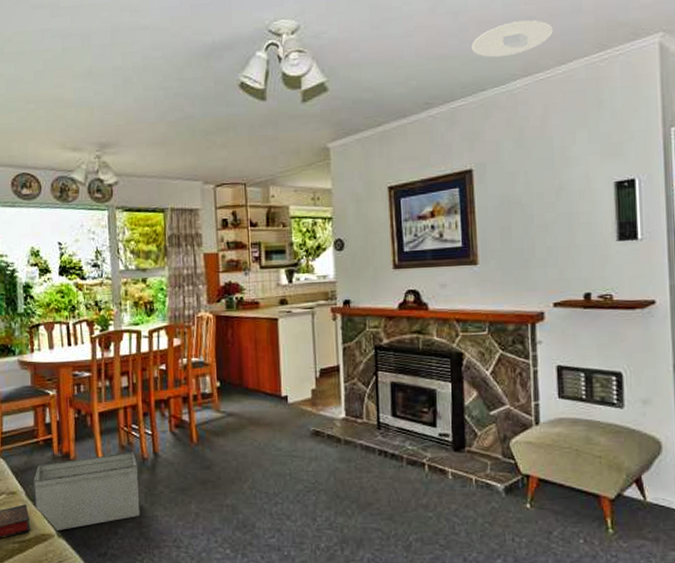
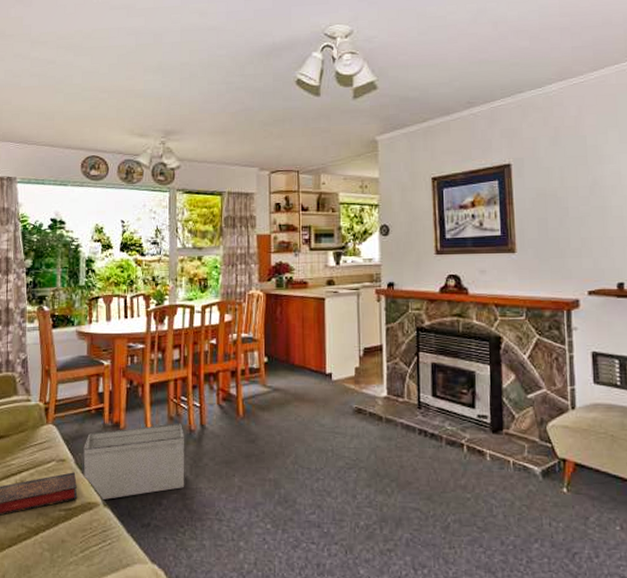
recessed light: present [471,20,553,58] -> none [510,30,586,63]

